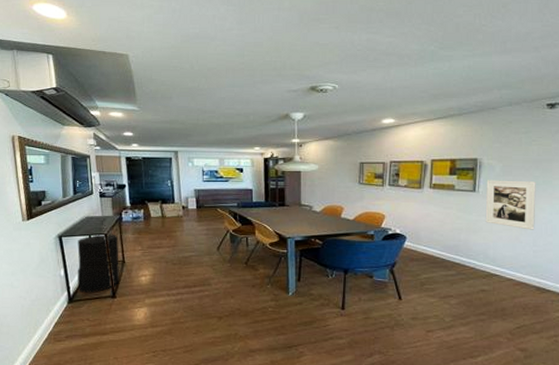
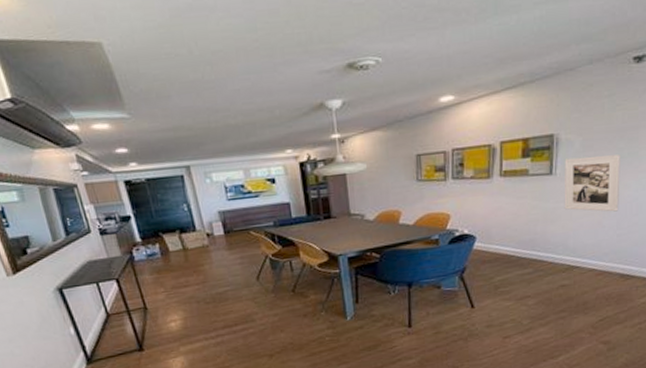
trash can: present [77,233,120,293] -> none [83,277,145,351]

